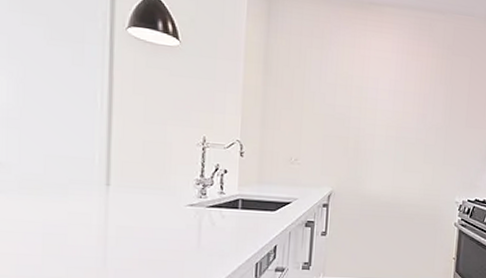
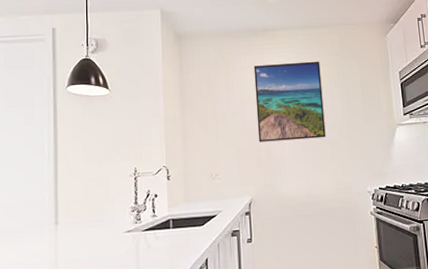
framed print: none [347,43,428,138] -> present [253,61,326,143]

